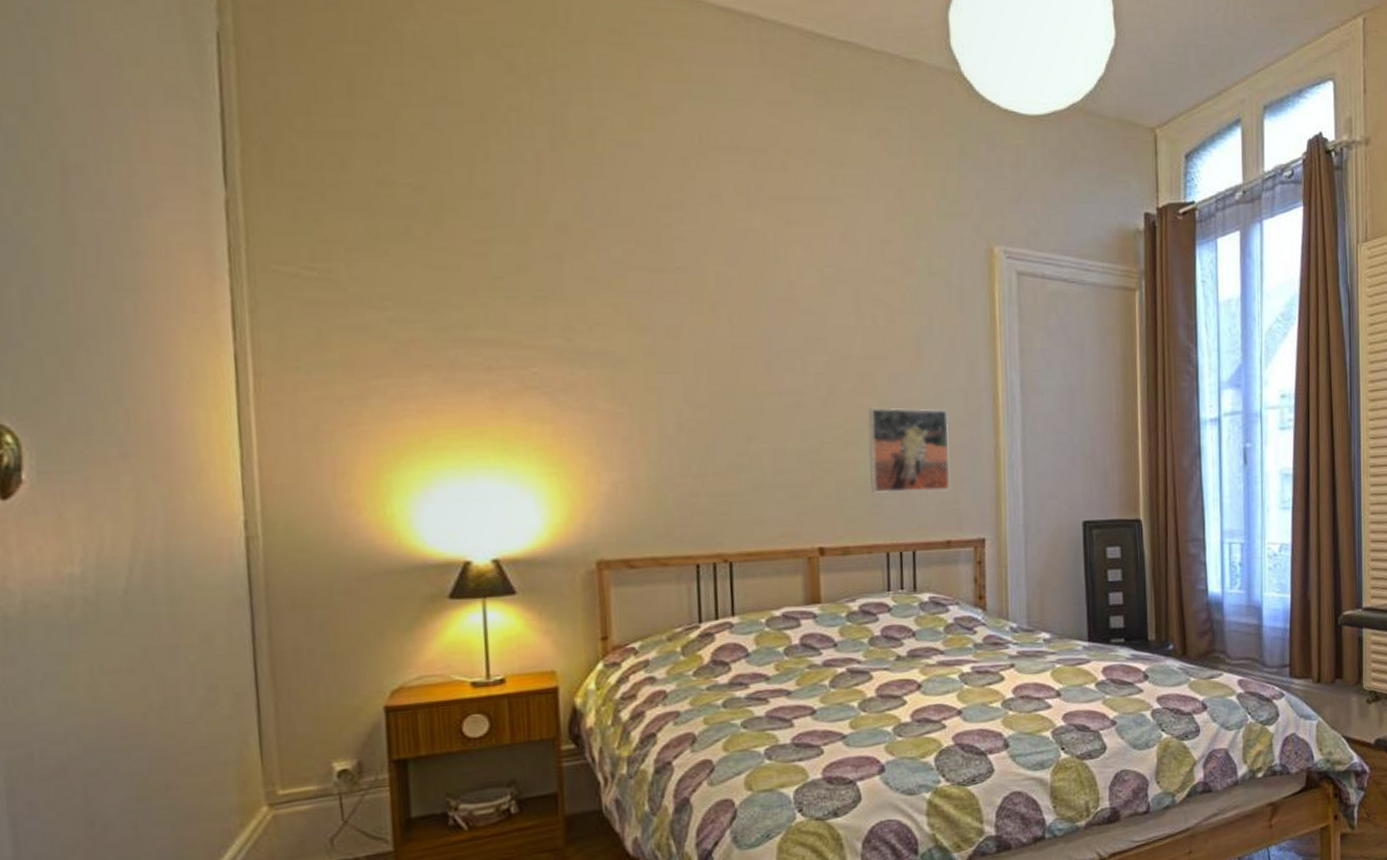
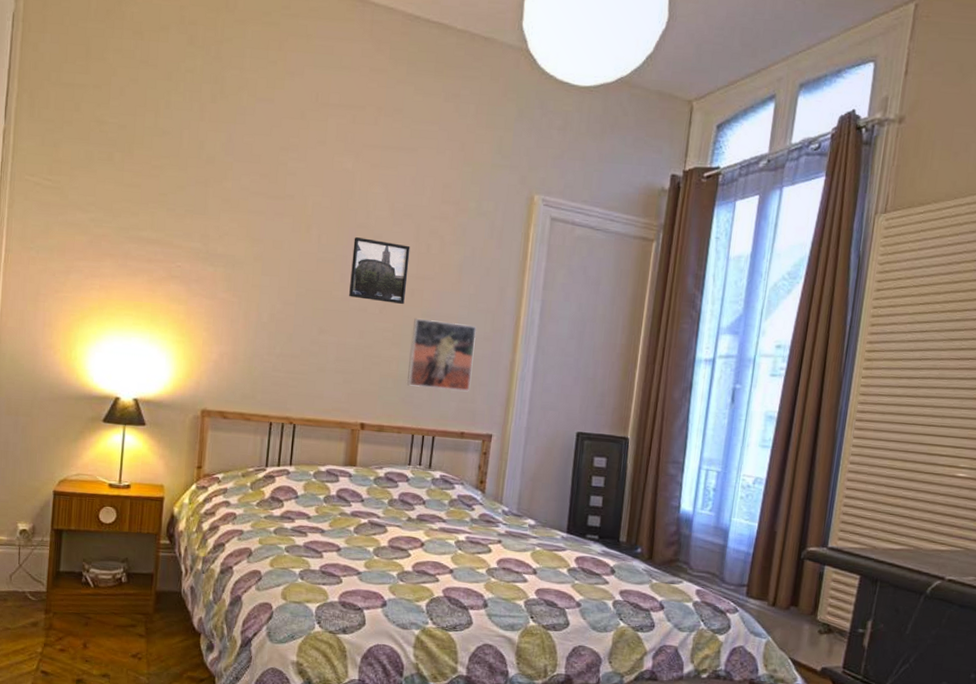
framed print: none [776,314,853,393] -> present [349,237,410,304]

